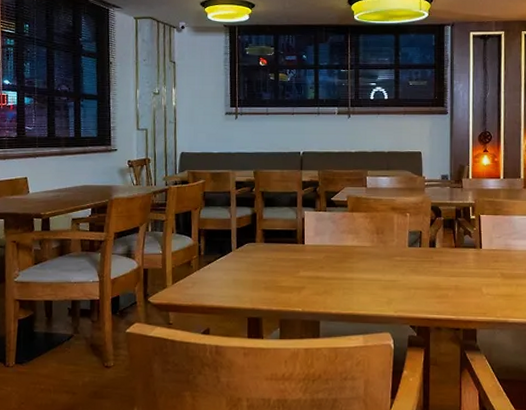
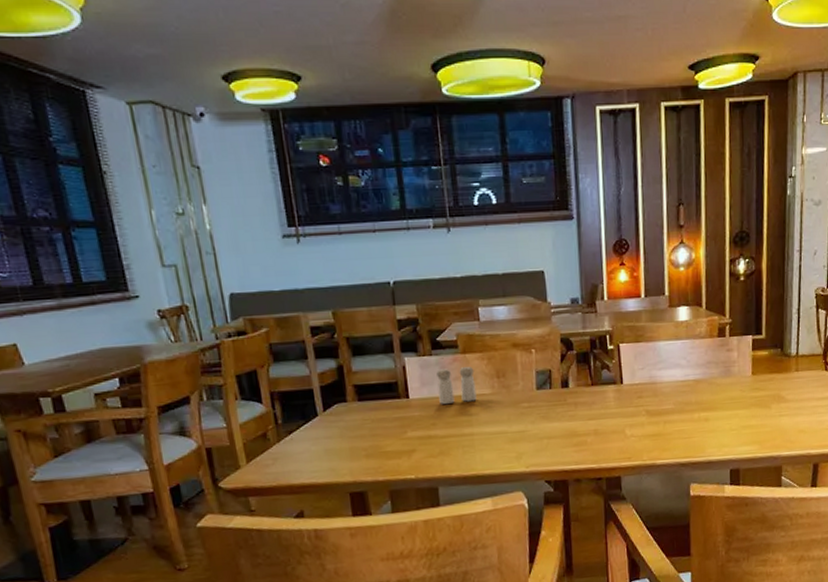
salt and pepper shaker: none [328,223,359,252] -> present [436,367,477,404]

